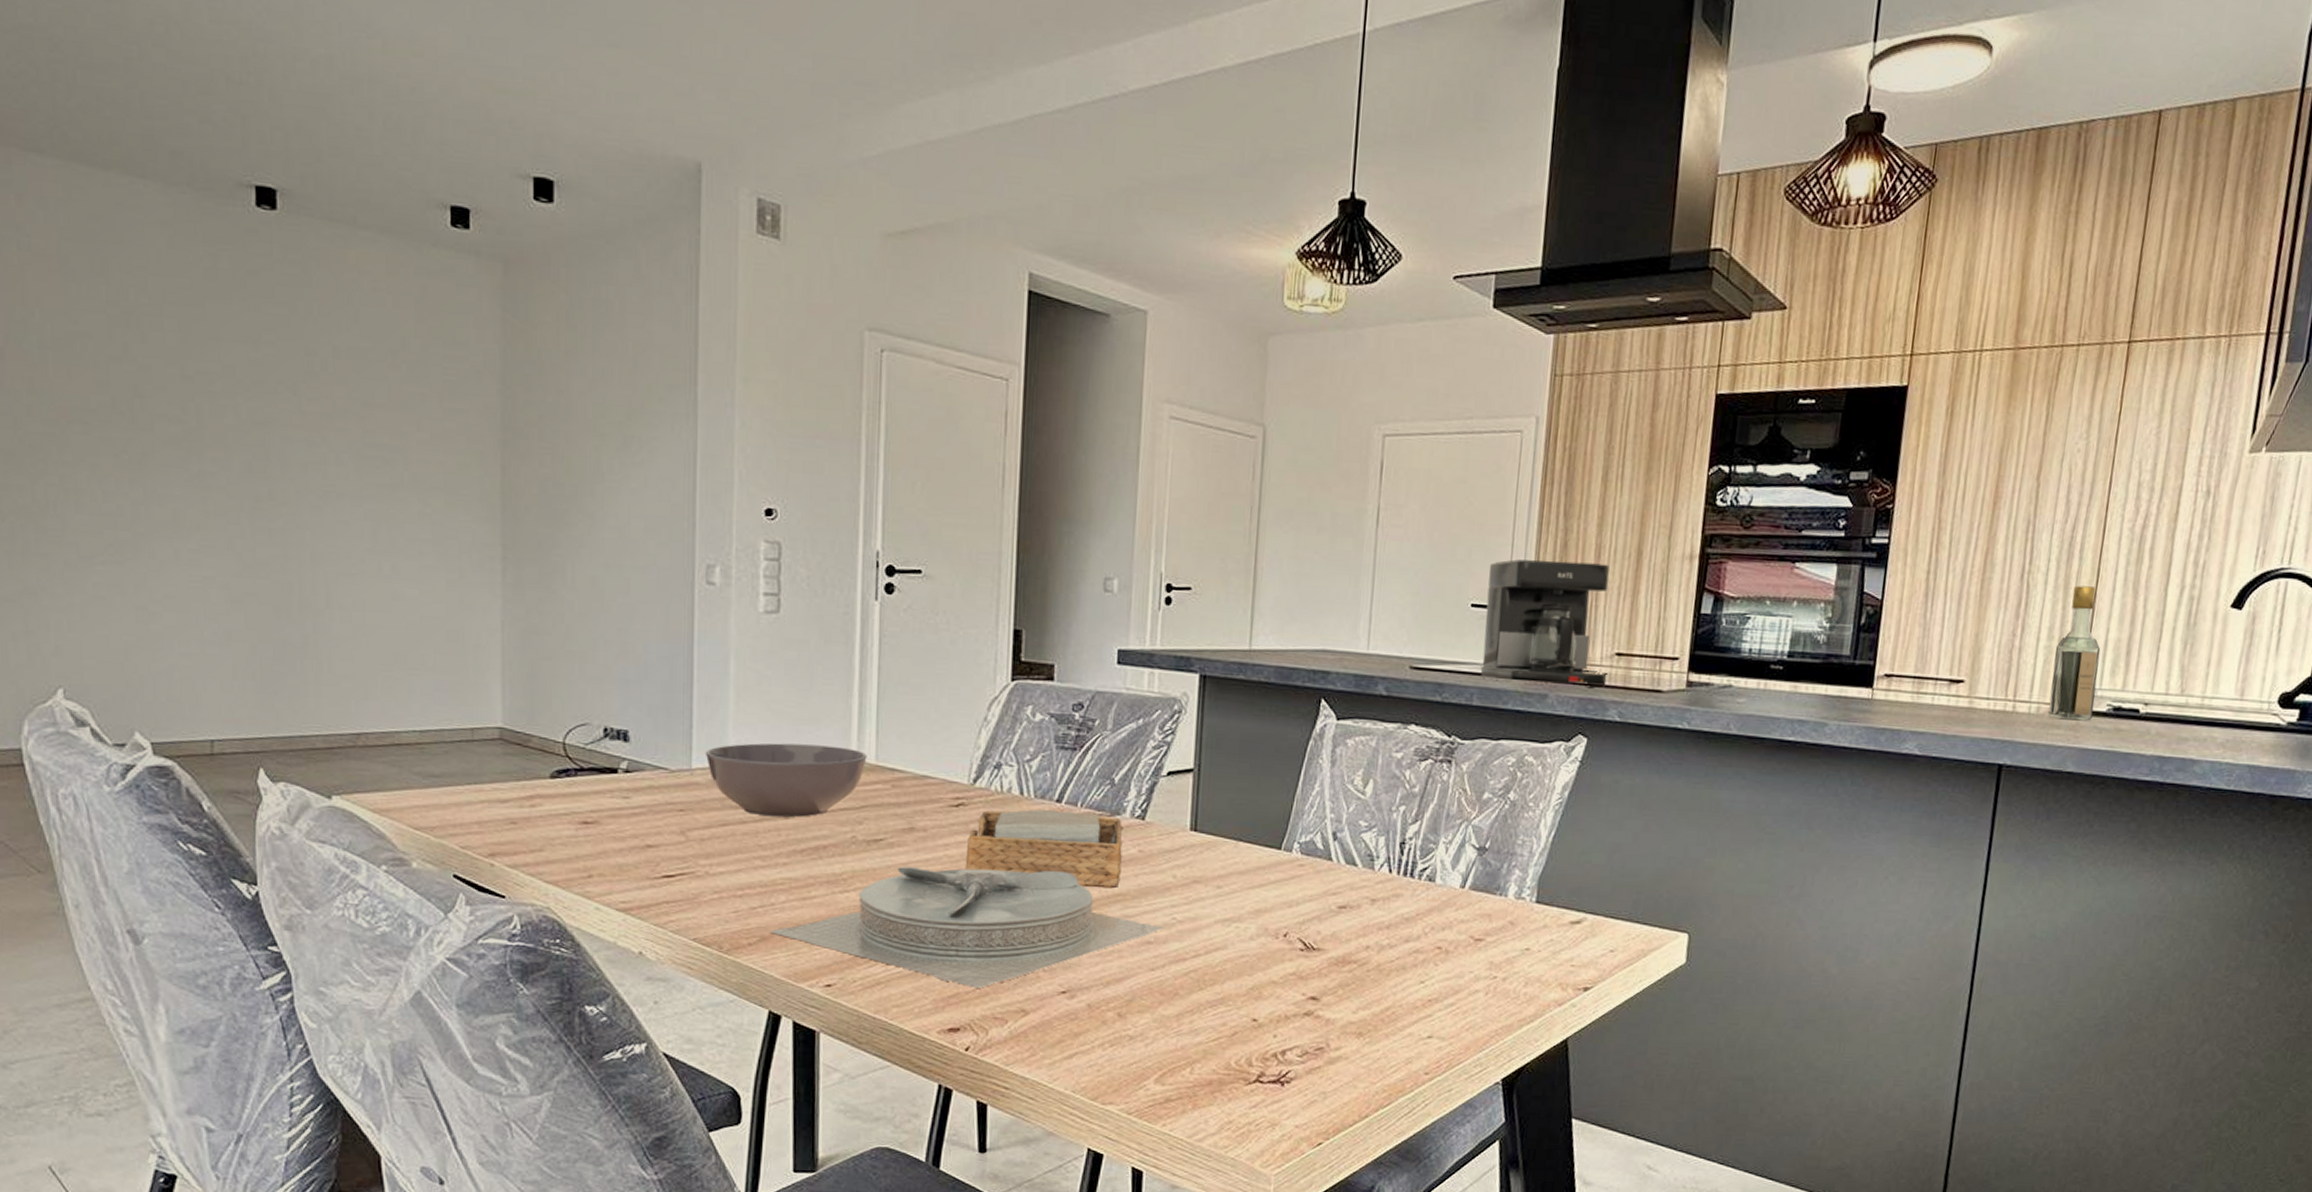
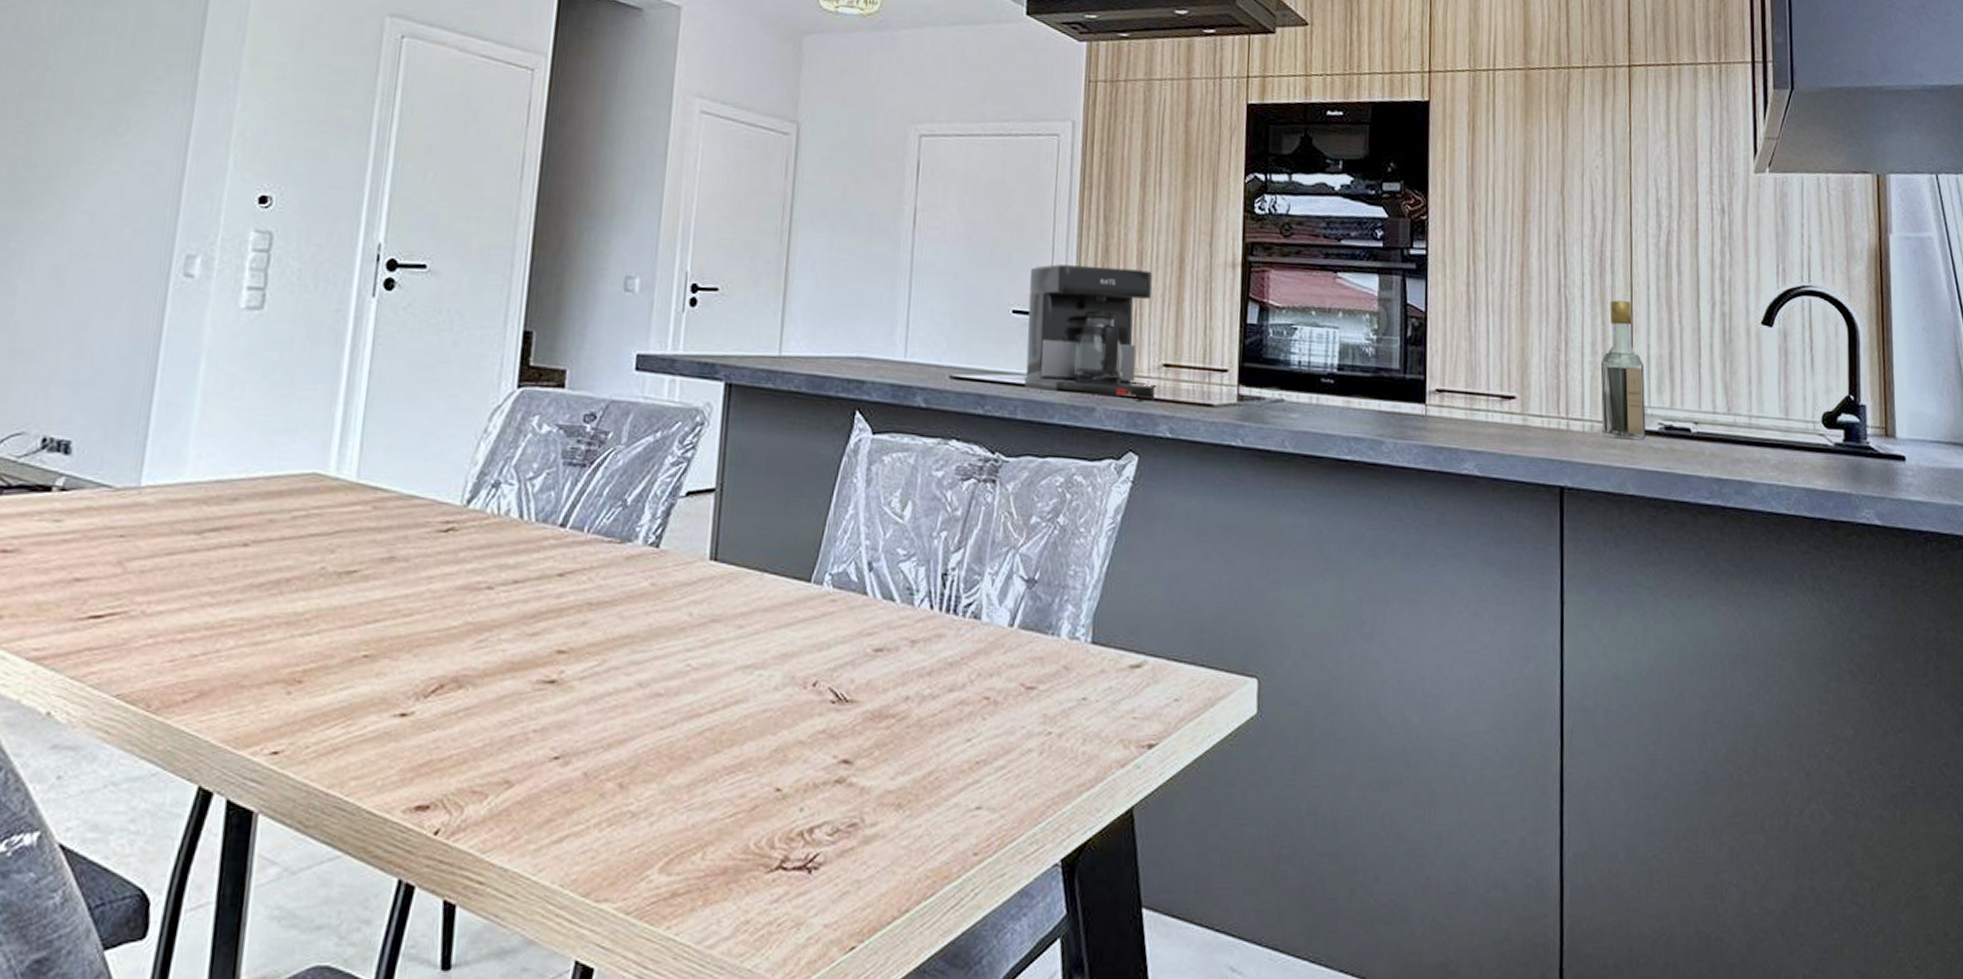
bowl: present [705,743,867,817] -> none [158,456,348,545]
plate: present [770,867,1165,988] -> none [211,604,678,754]
napkin holder: present [965,809,1124,889] -> none [450,535,635,630]

